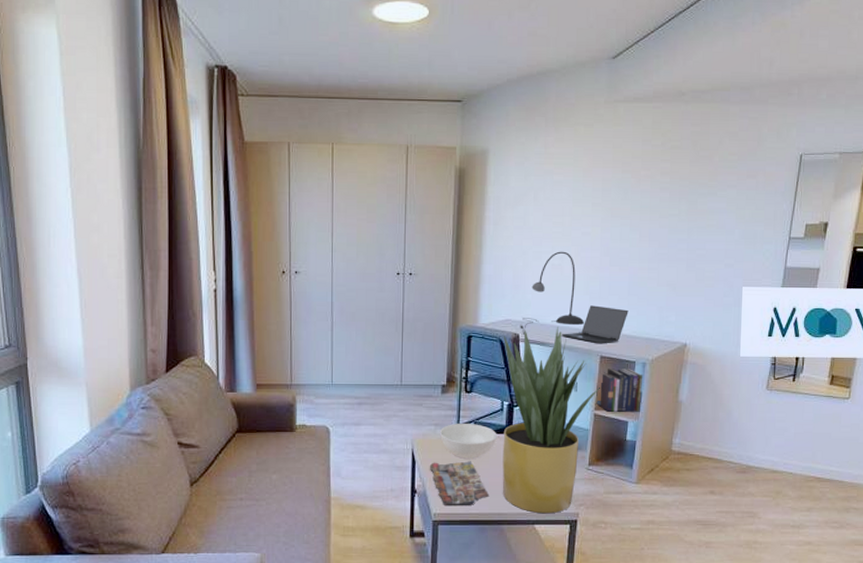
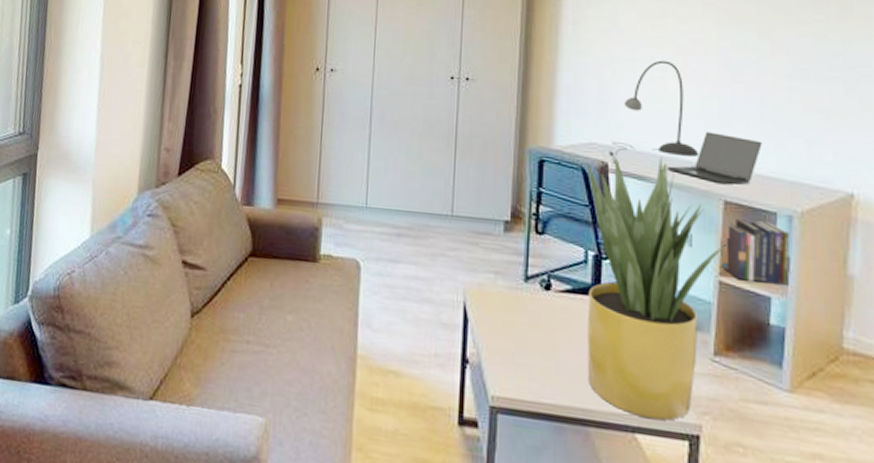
magazine: present [430,461,490,505] -> none [487,323,570,392]
bowl: present [439,423,497,459] -> none [500,273,579,326]

